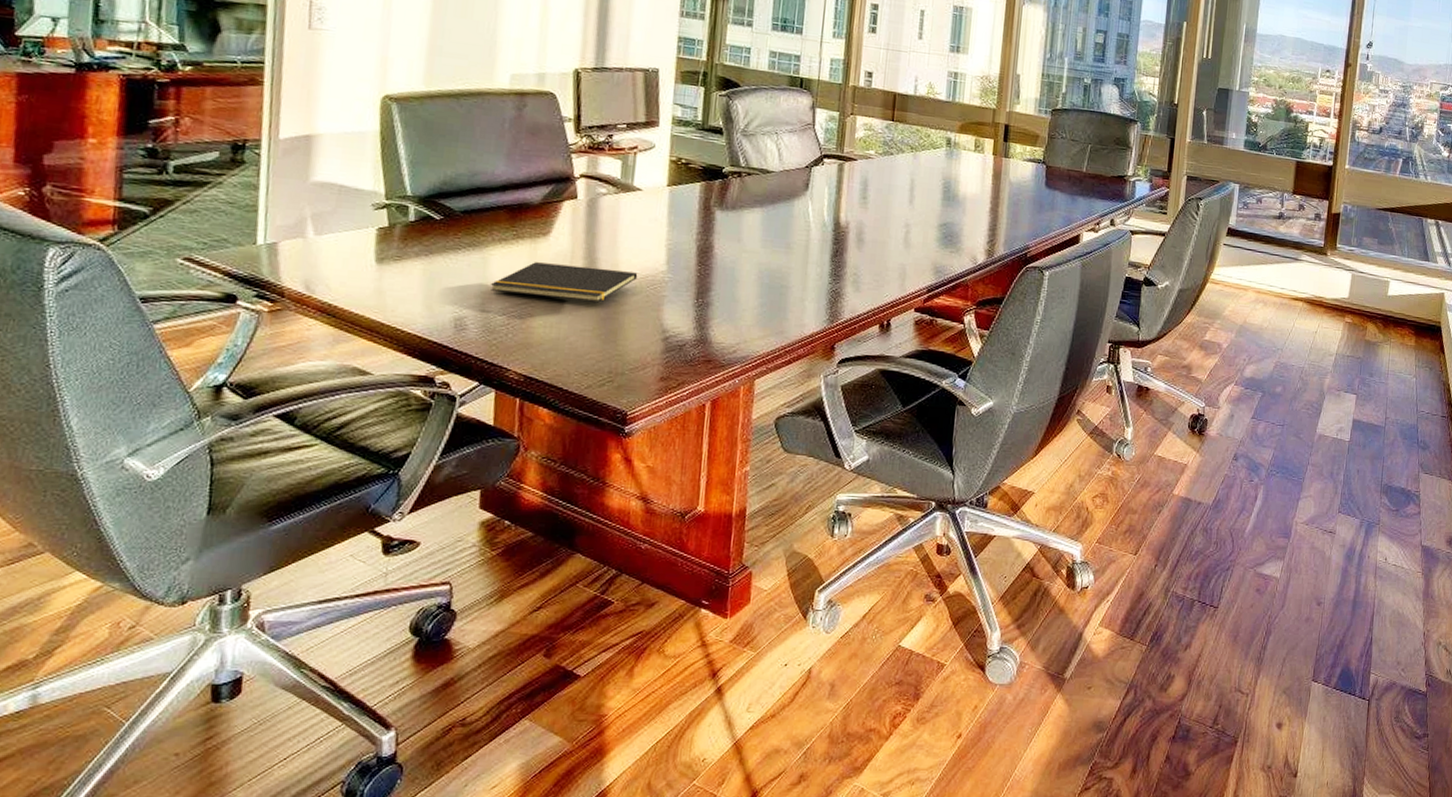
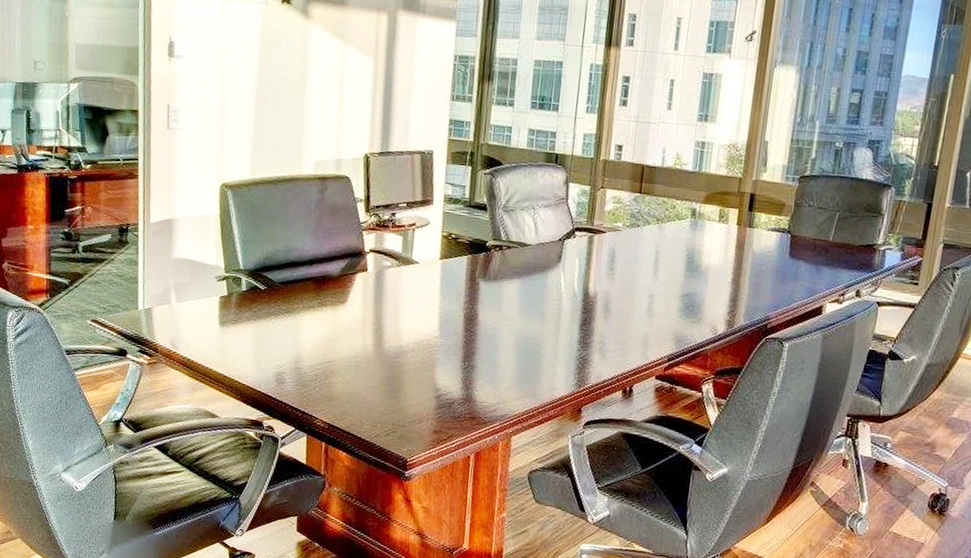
notepad: present [490,262,638,303] -> none [302,327,416,363]

